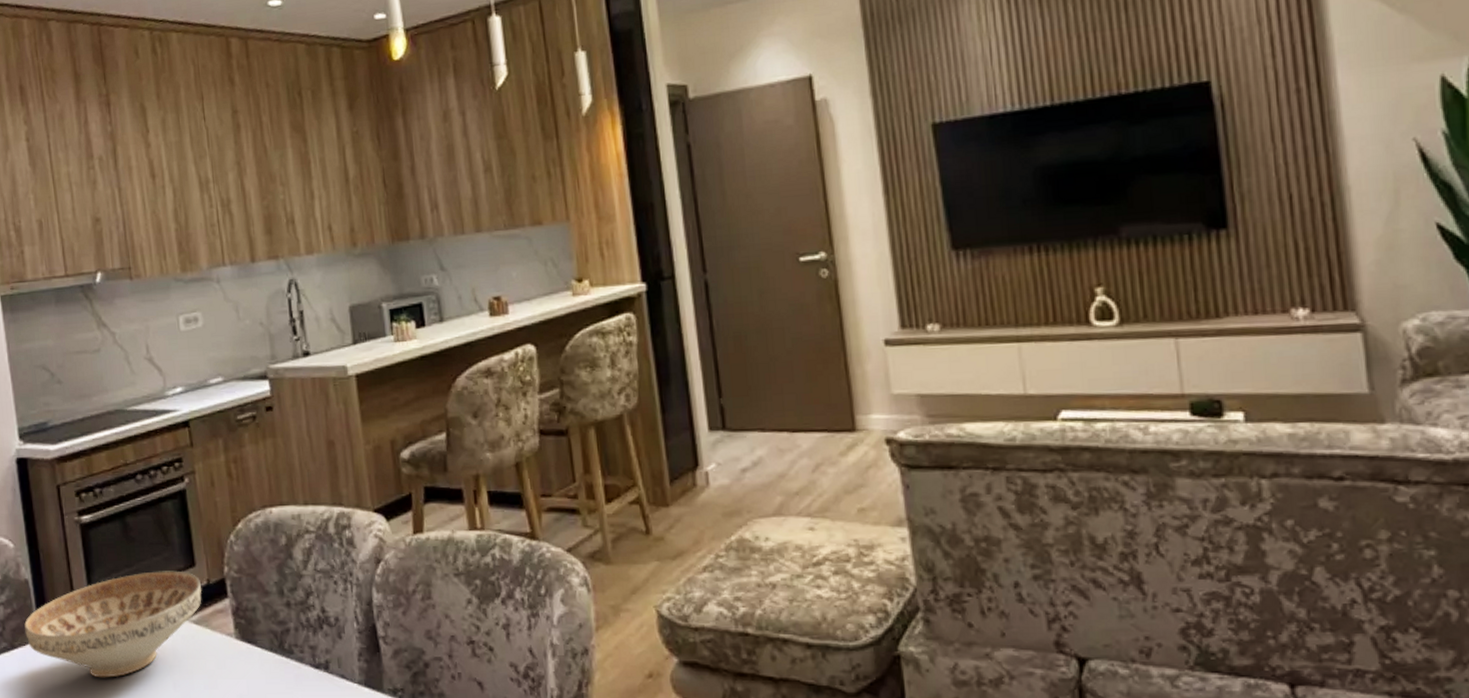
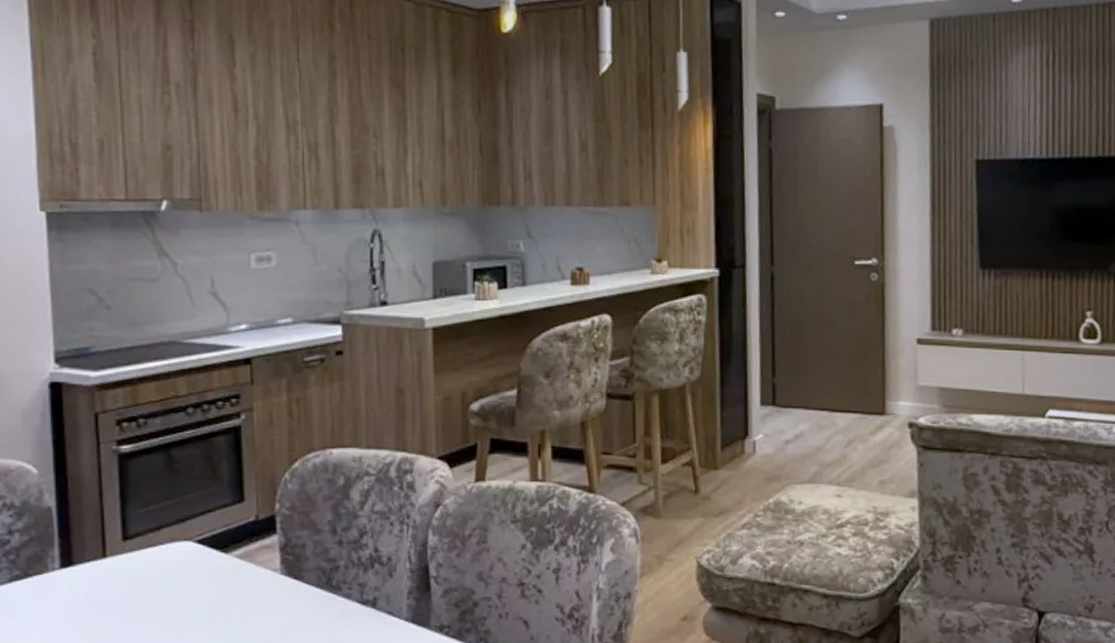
decorative bowl: present [24,570,202,678] -> none [43,505,249,609]

